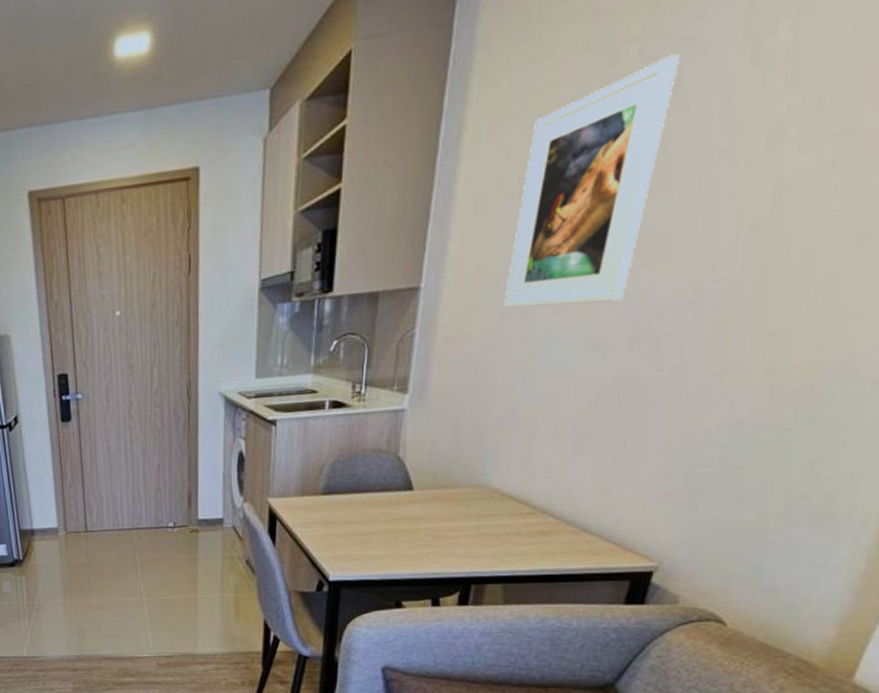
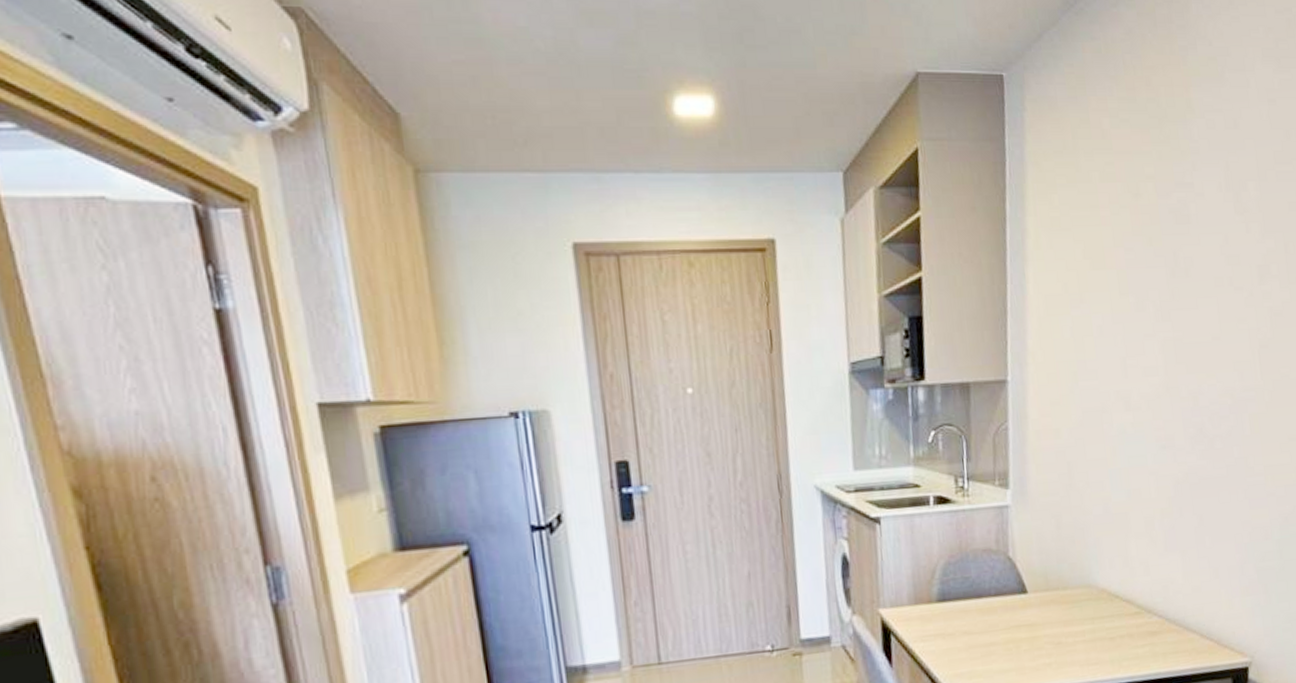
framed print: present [503,54,680,309] -> none [1083,195,1186,406]

